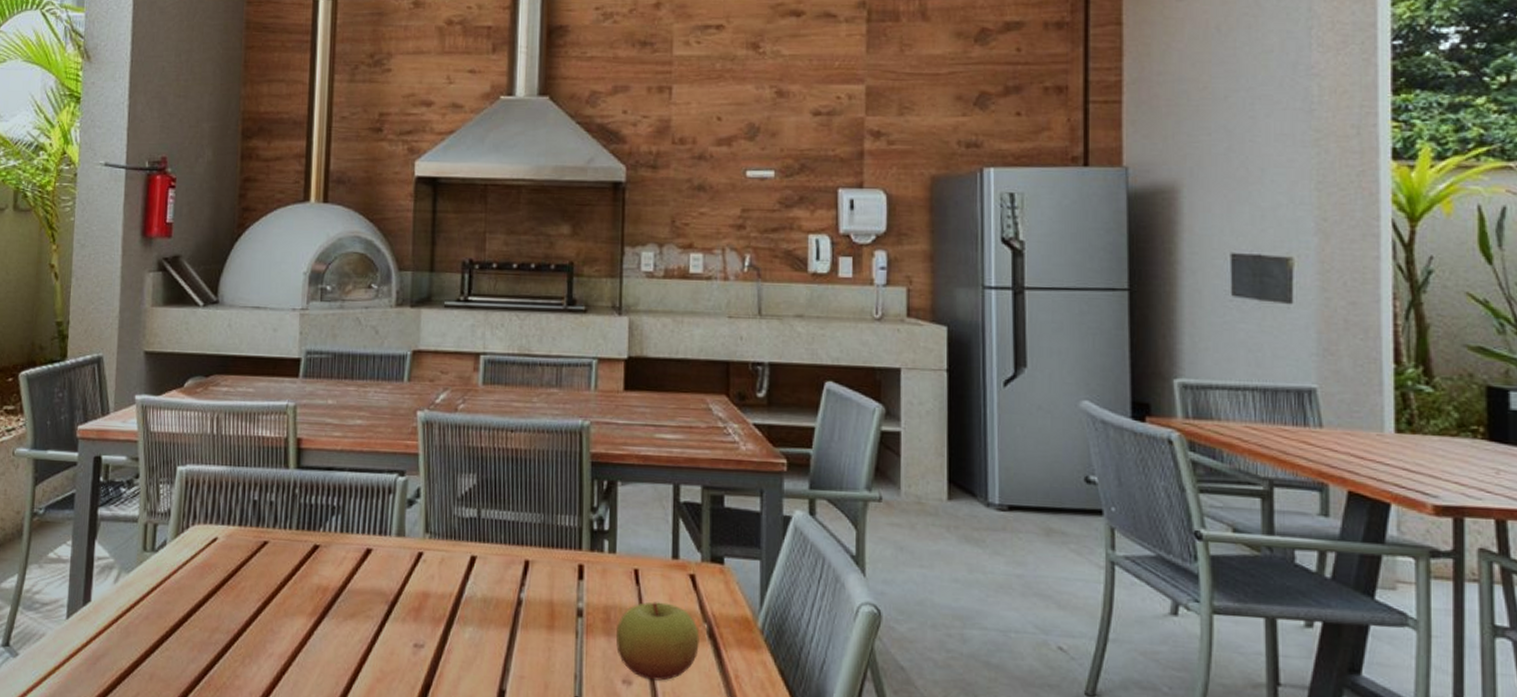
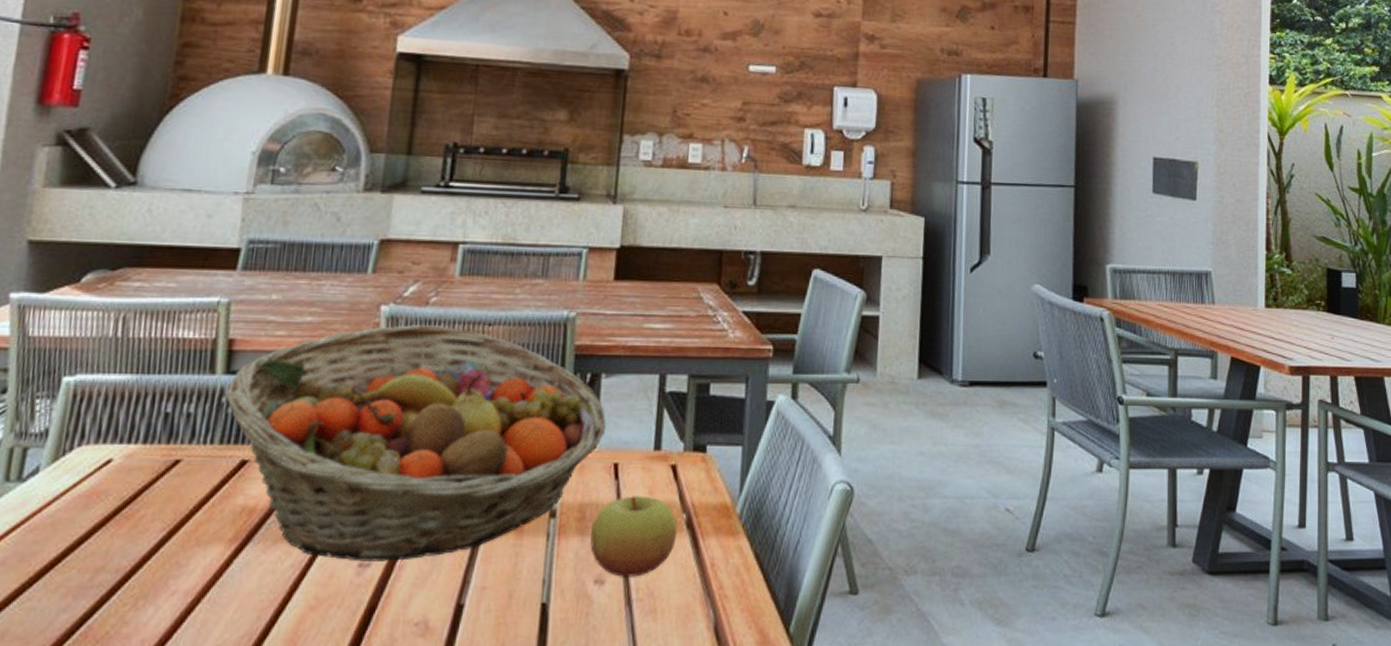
fruit basket: none [298,429,625,645] -> present [225,325,607,562]

